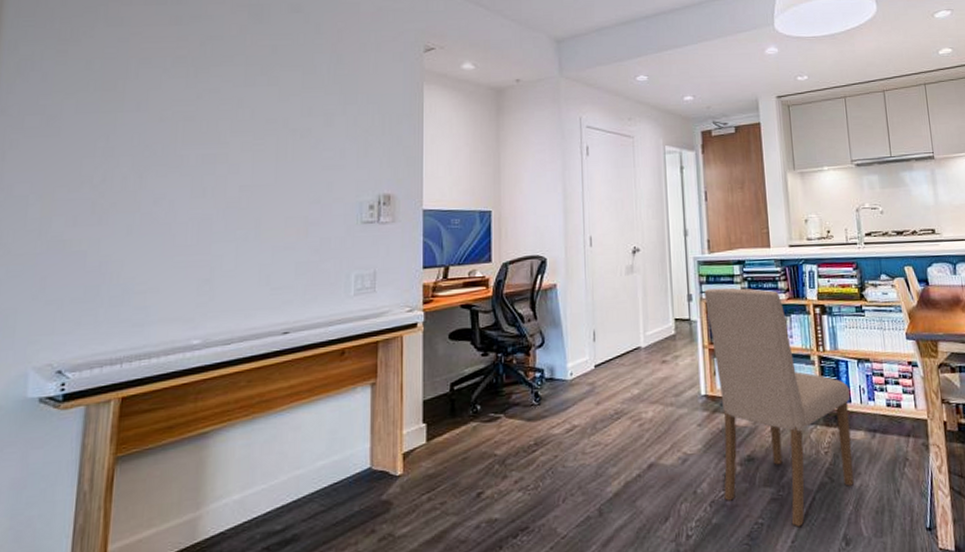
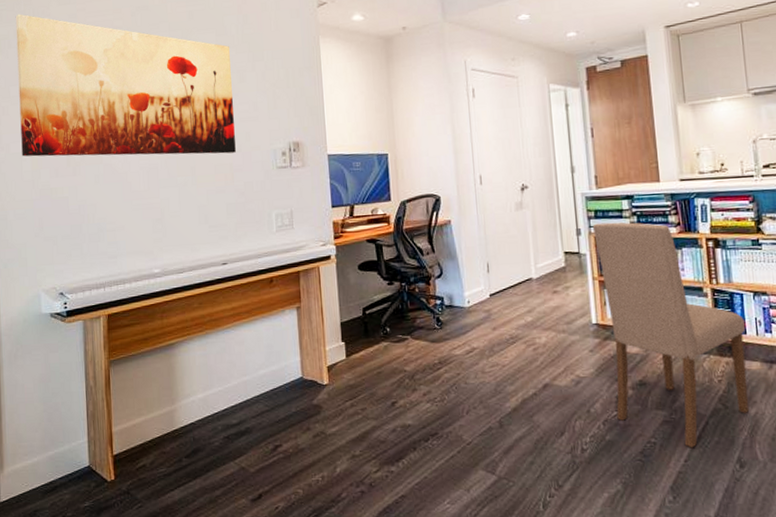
wall art: none [29,32,319,205] -> present [15,14,236,157]

